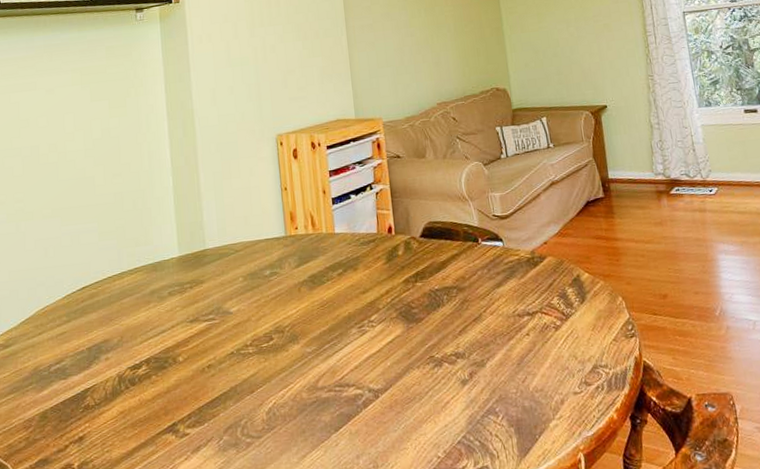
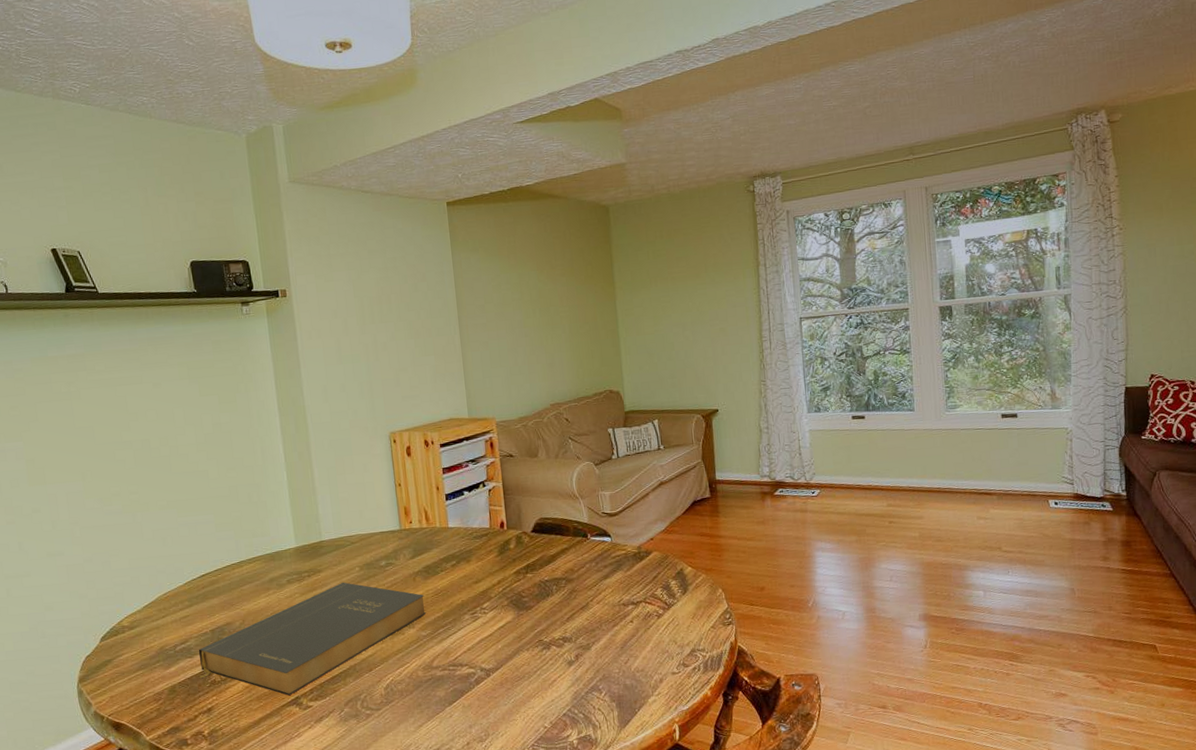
book: none [73,293,312,421] -> present [198,582,427,695]

